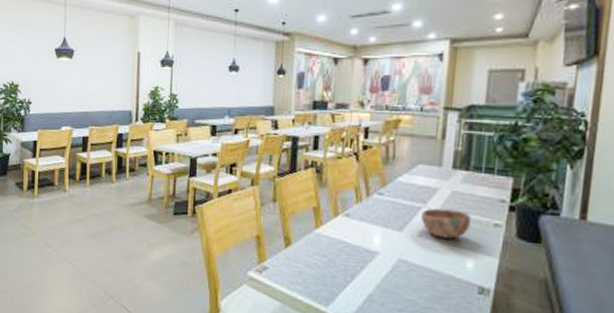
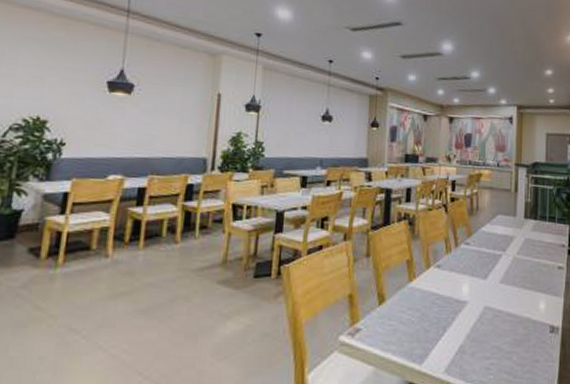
bowl: present [421,208,472,239] -> none [502,255,542,283]

